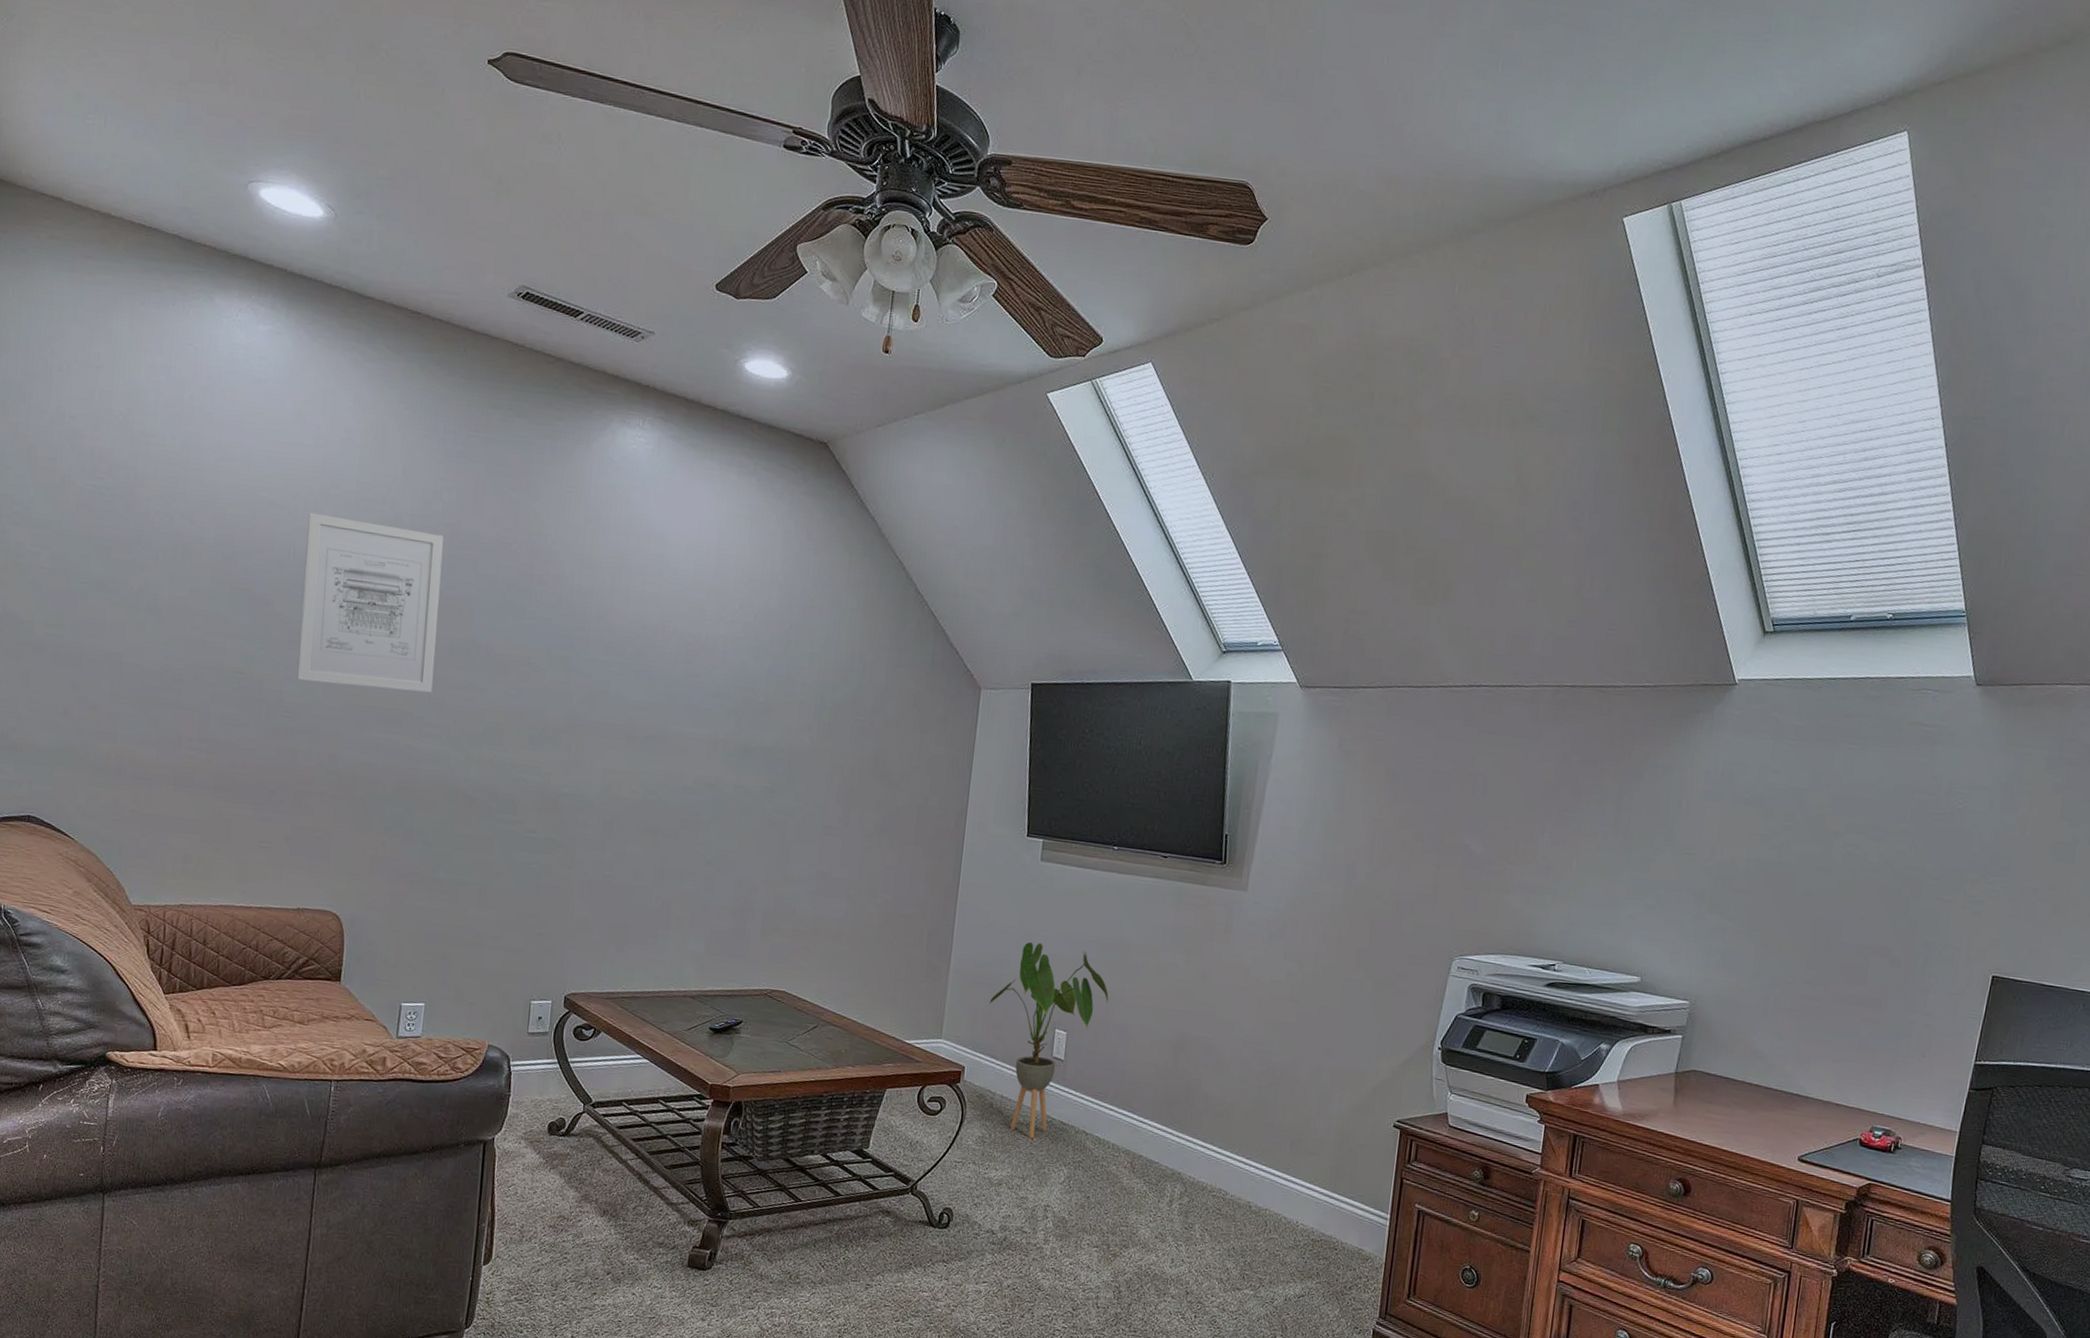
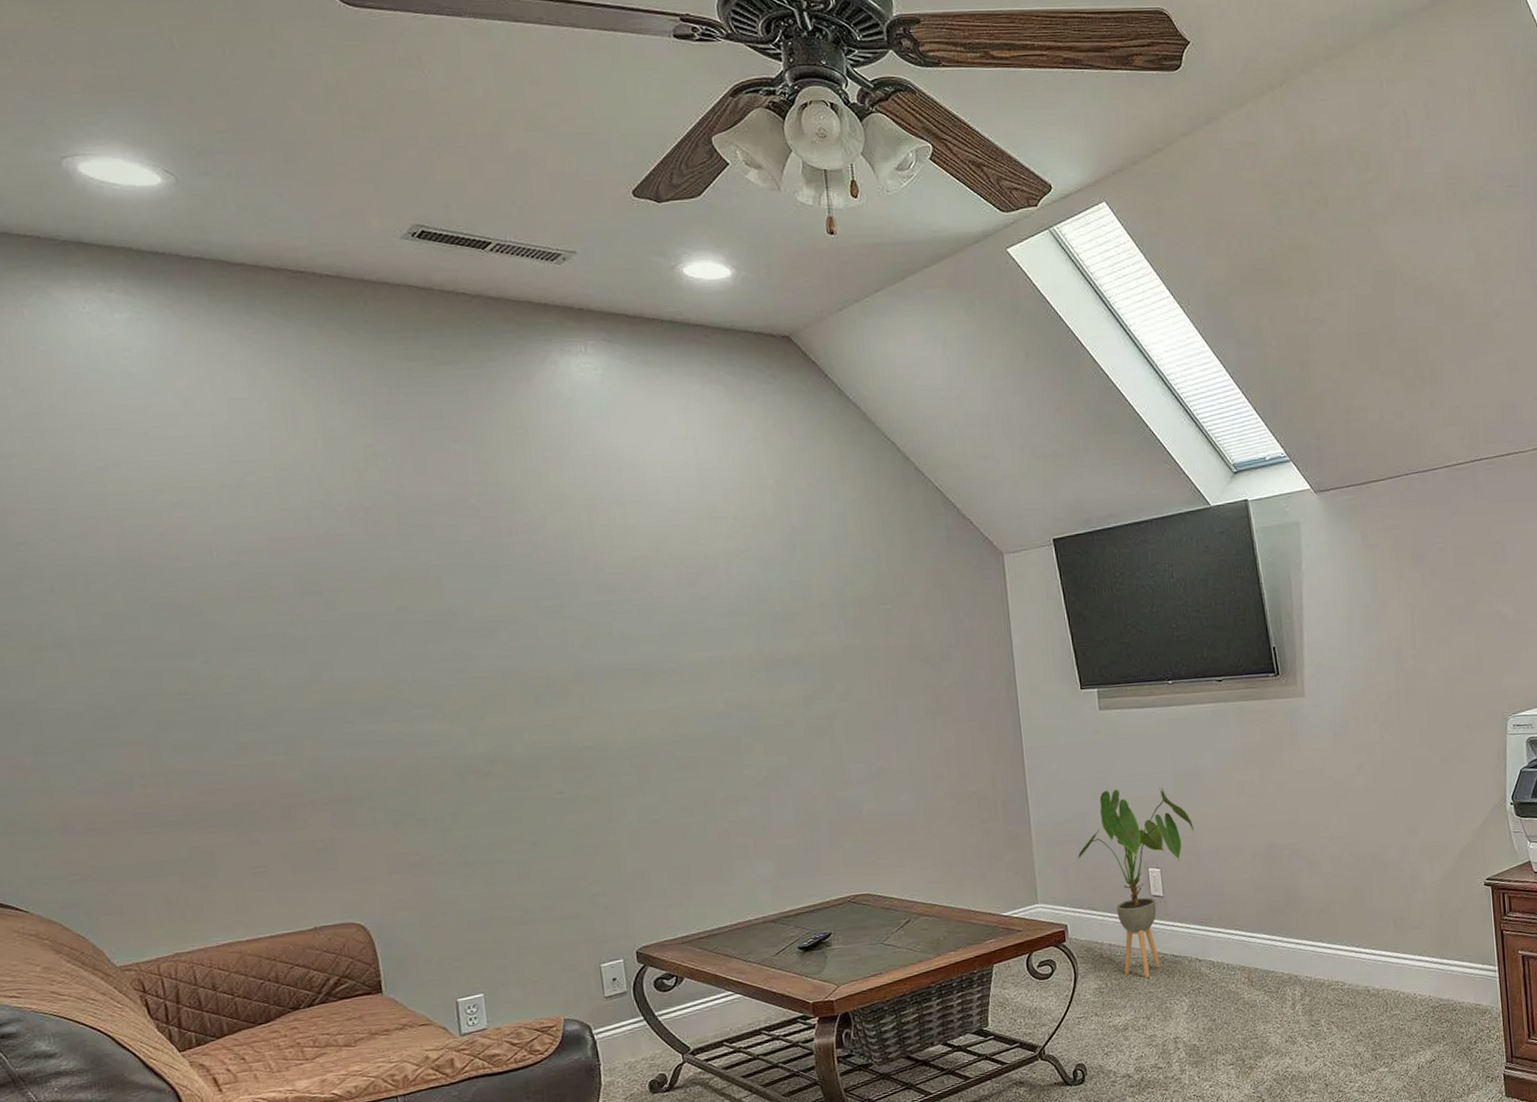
wall art: present [297,512,444,693] -> none [225,504,414,688]

